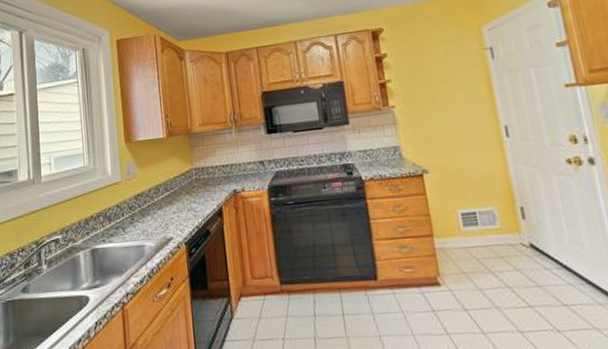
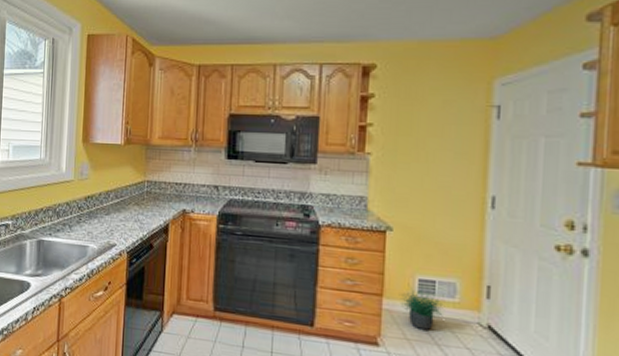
potted plant: none [447,220,490,262] -> present [398,284,444,331]

